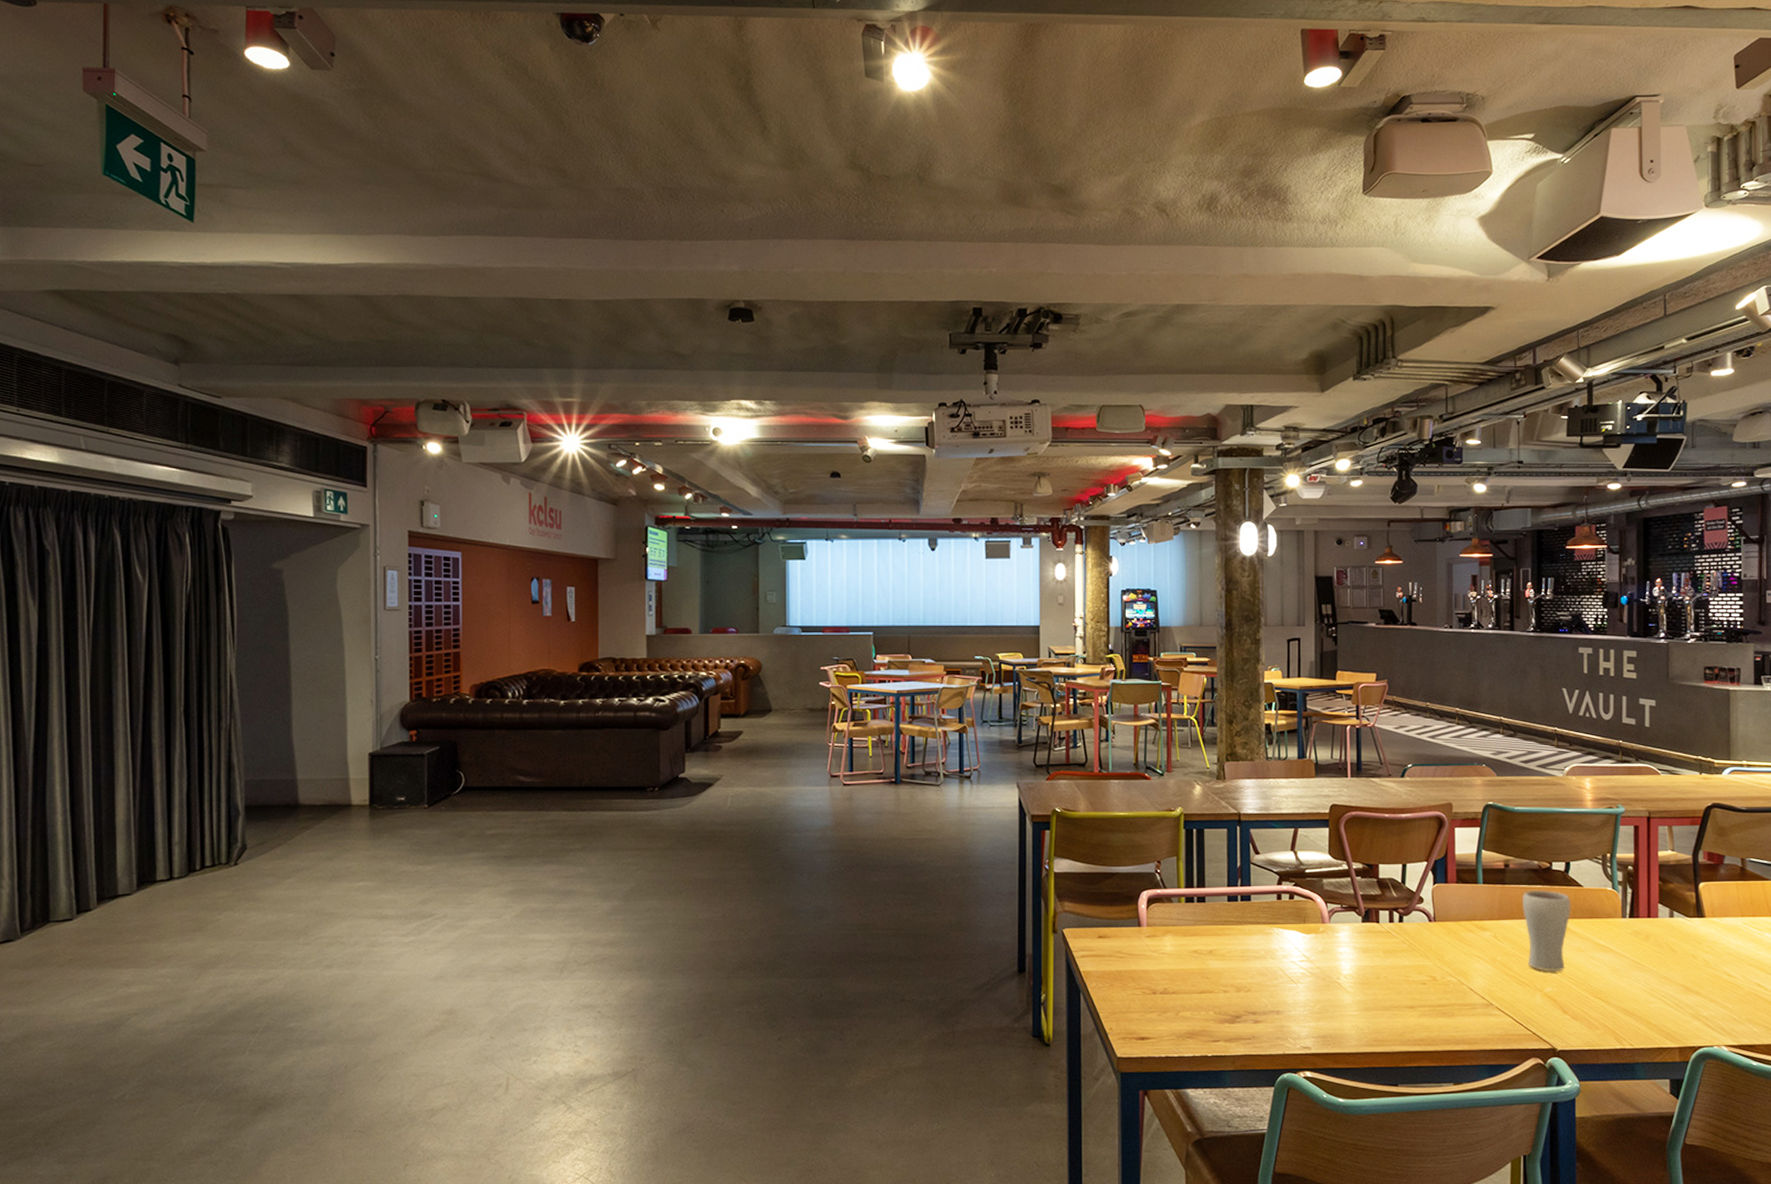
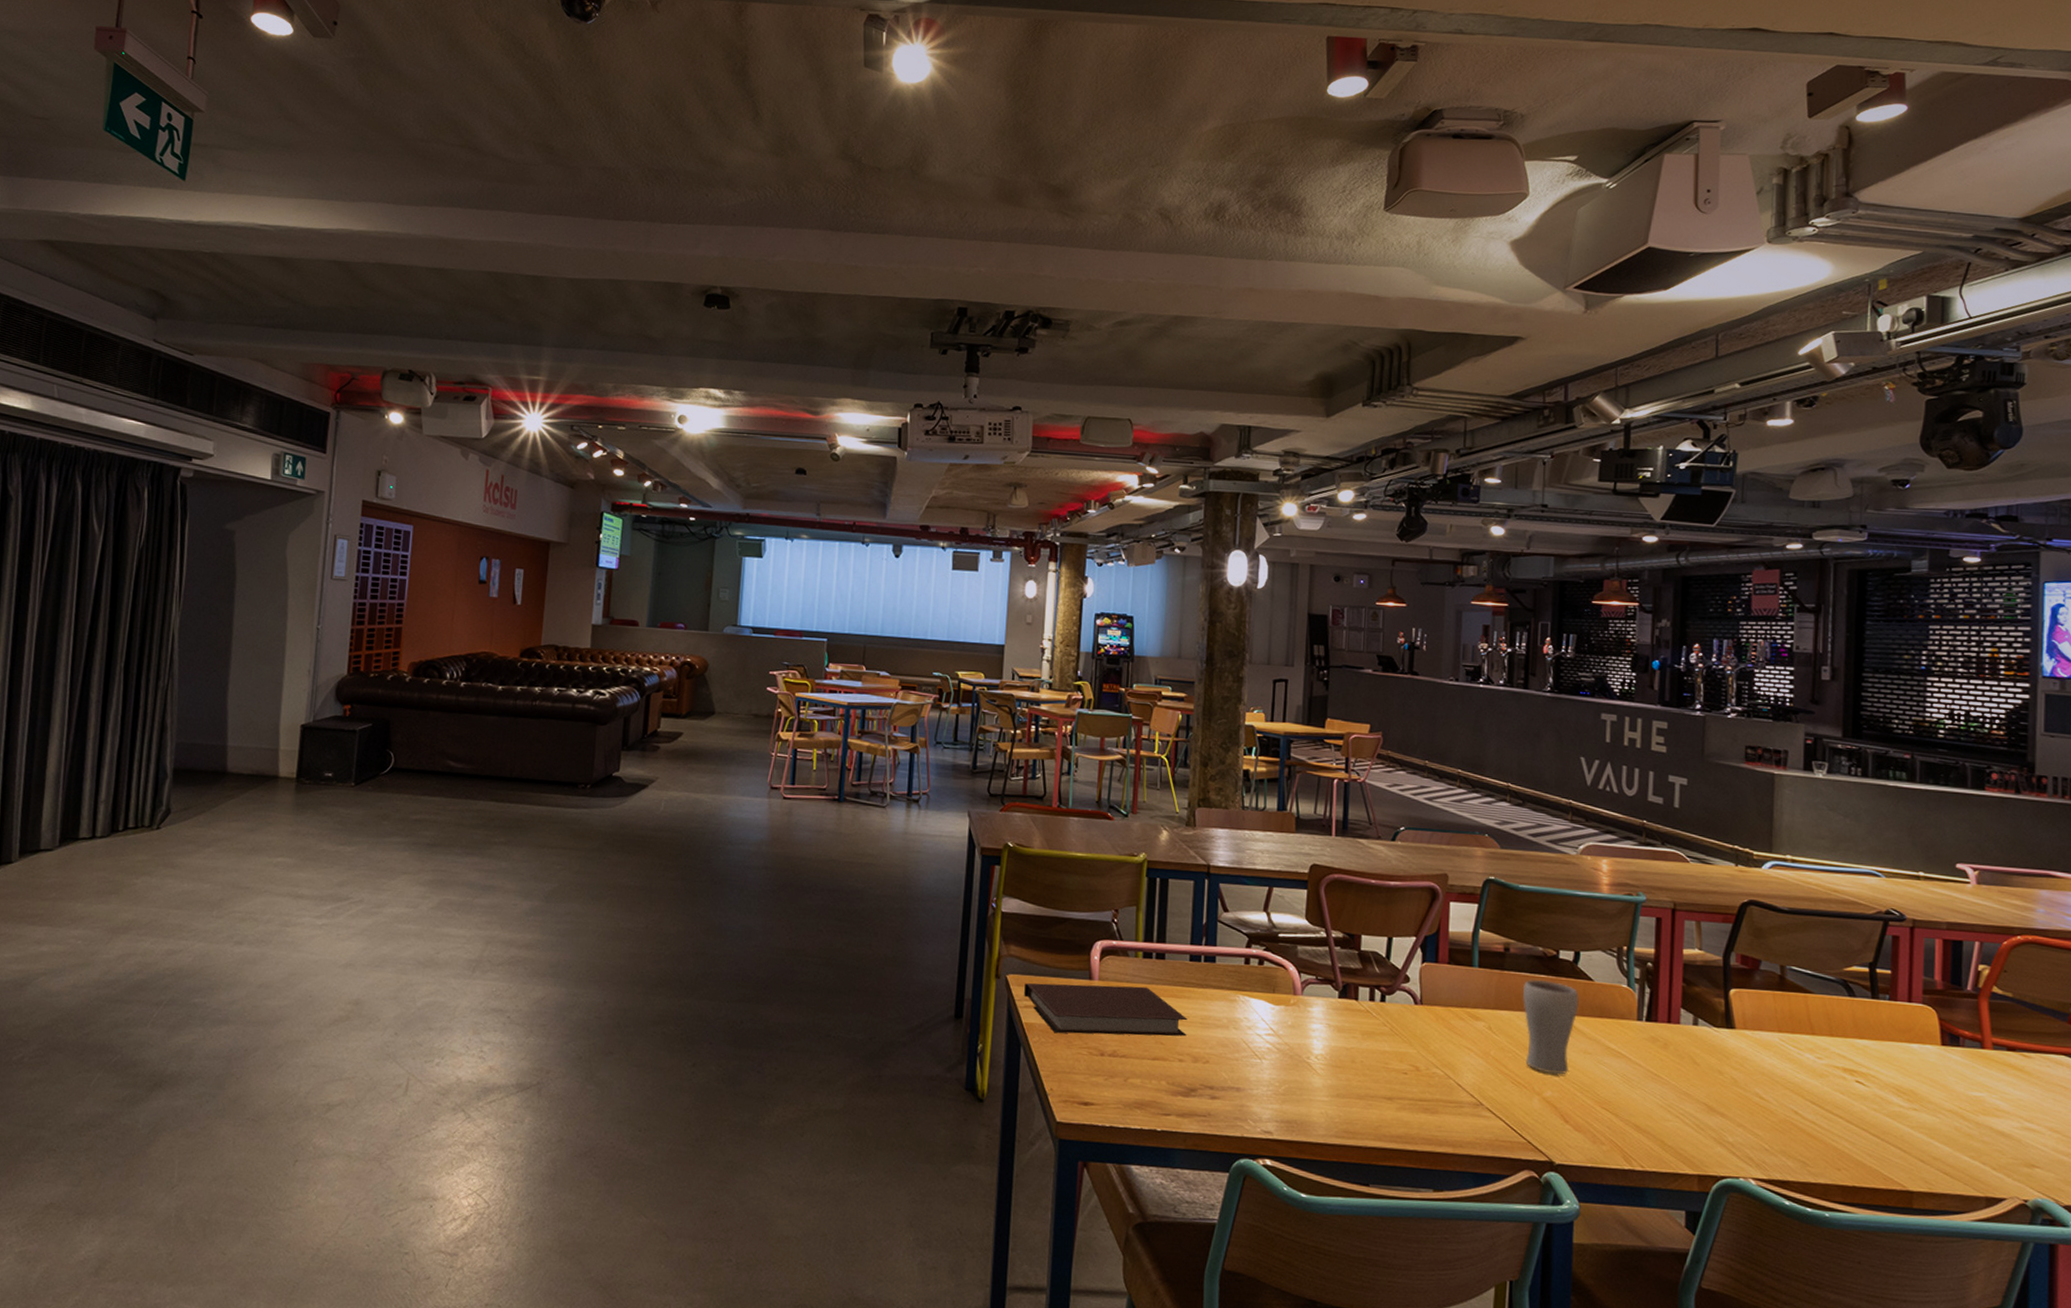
notebook: none [1080,928,1229,977] -> present [1024,983,1188,1037]

